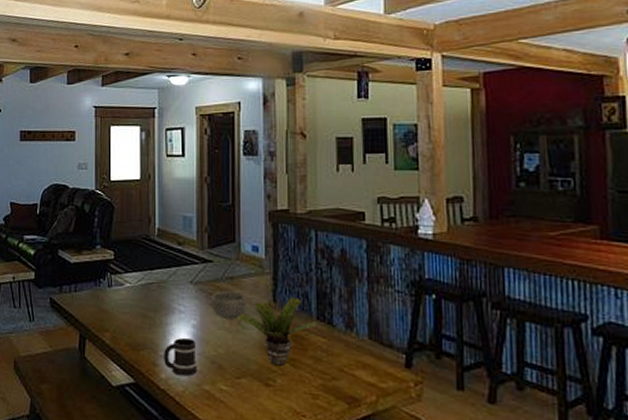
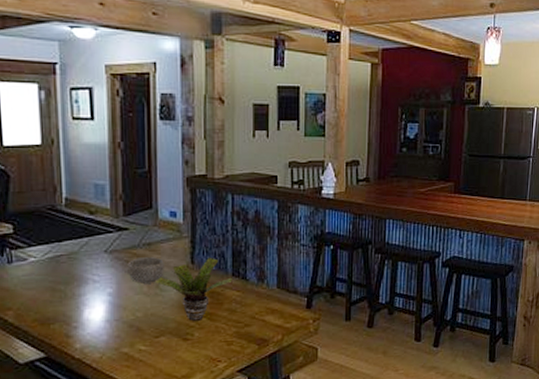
mug: present [162,337,197,377] -> none [76,306,114,344]

